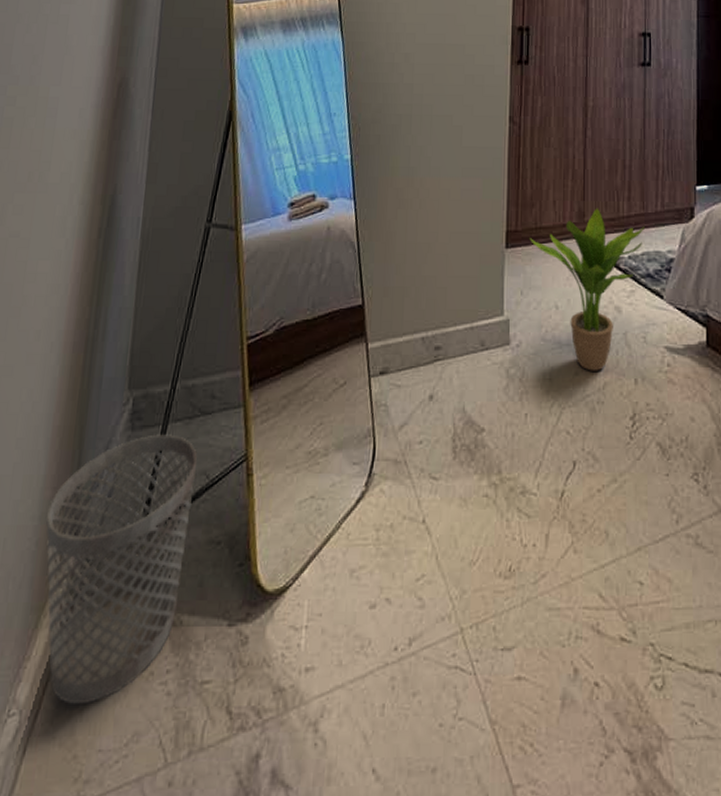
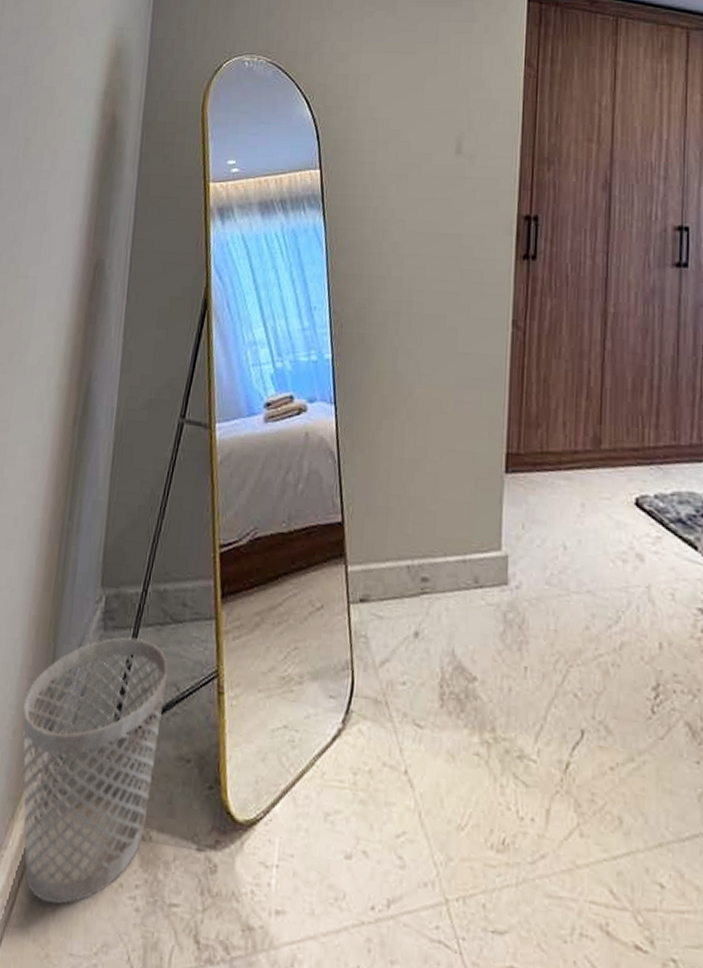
potted plant: present [529,208,645,371] -> none [533,434,676,628]

